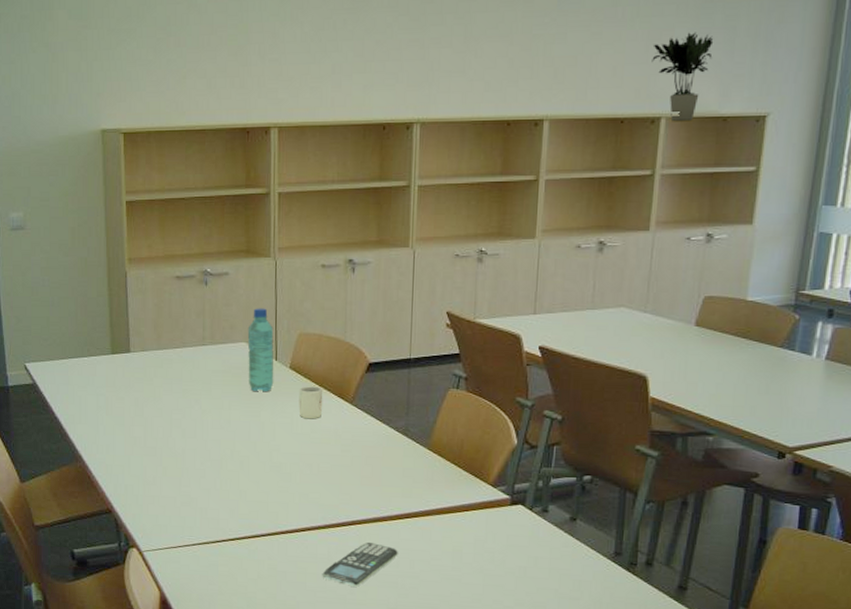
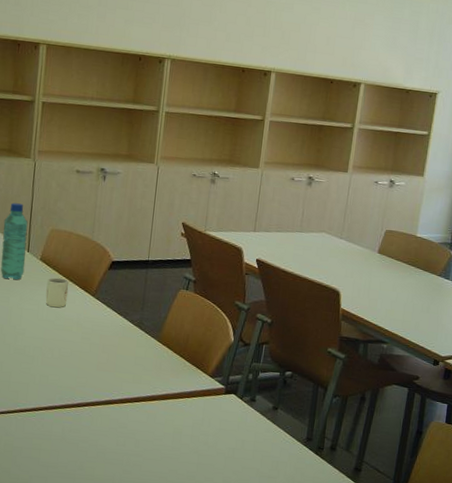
calculator: present [322,543,398,587] -> none [55,423,126,463]
potted plant: present [651,32,714,122] -> none [356,19,403,90]

